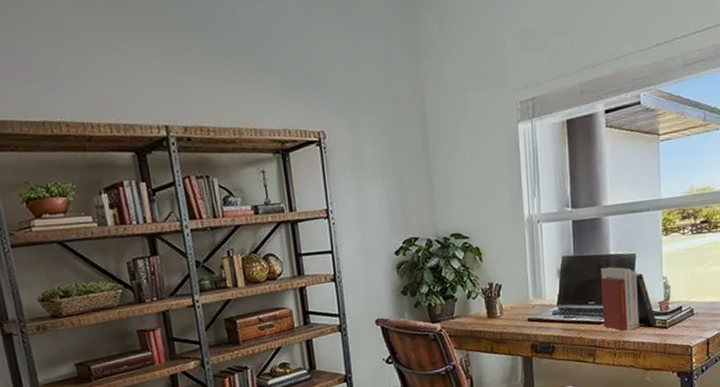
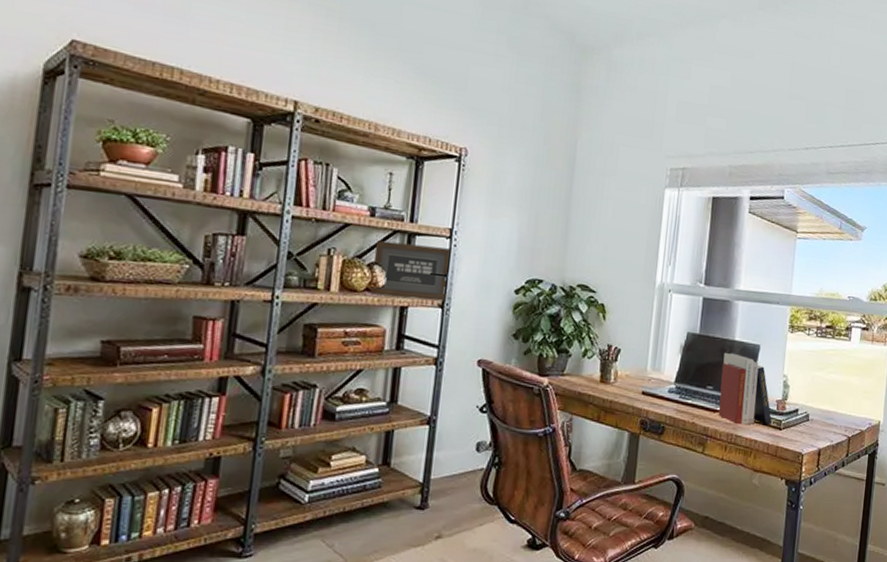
picture frame: none [265,228,337,282] -> present [369,240,453,302]

